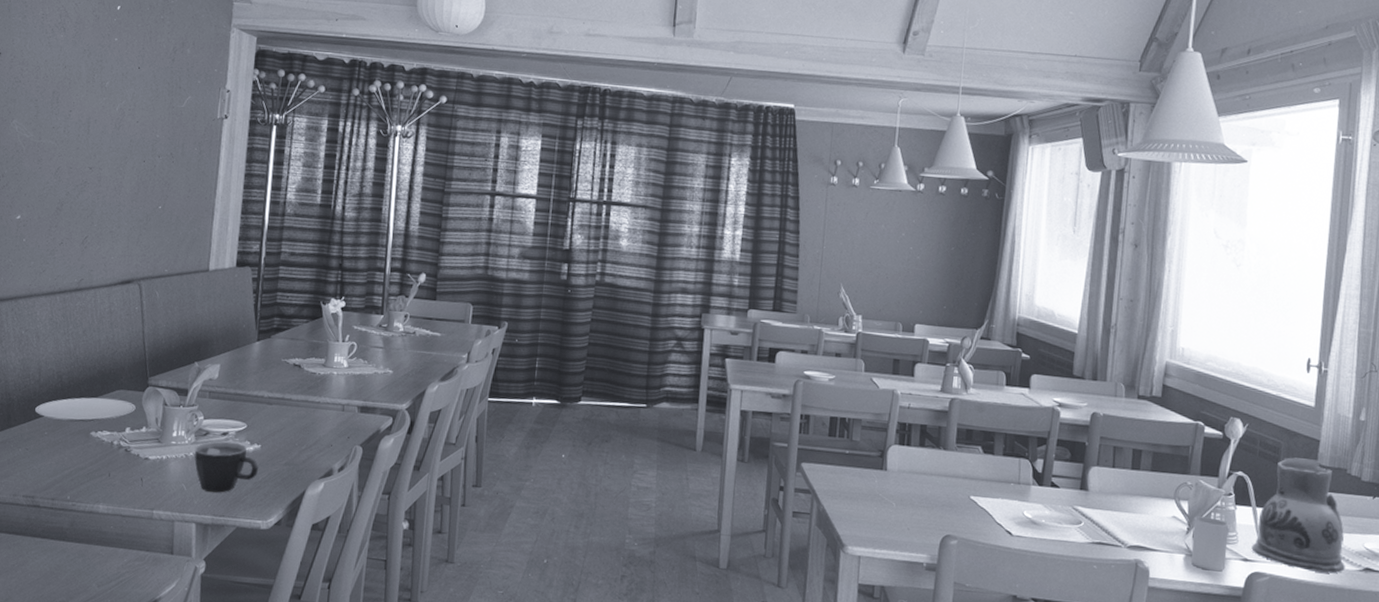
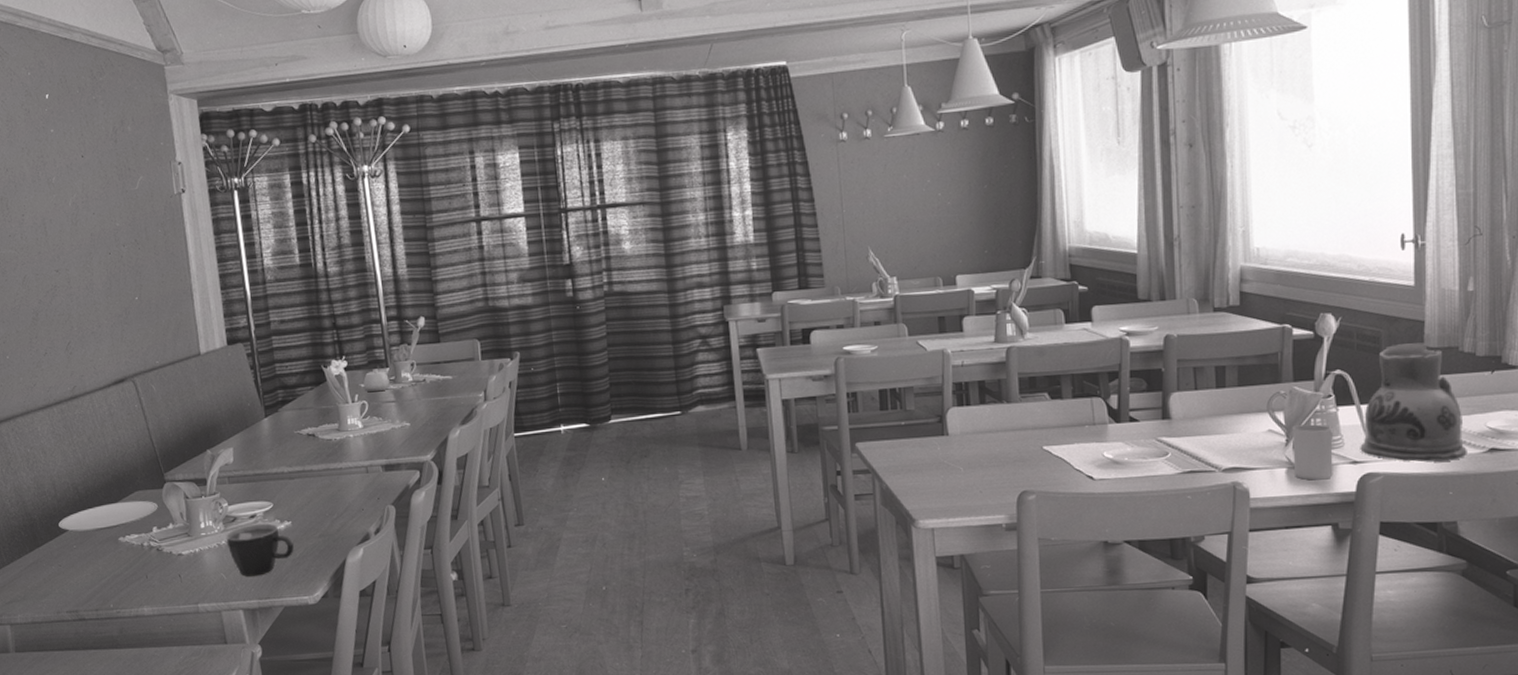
sugar bowl: none [356,314,382,336] -> present [363,369,390,393]

